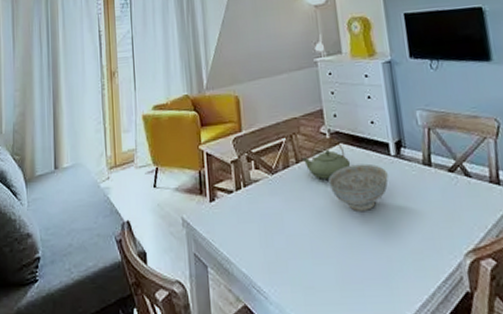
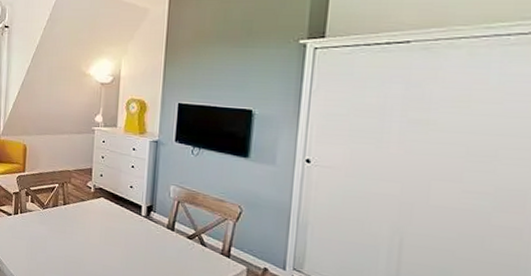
teapot: present [302,138,351,179] -> none [69,190,107,222]
decorative bowl: present [328,163,389,211] -> none [87,215,136,252]

